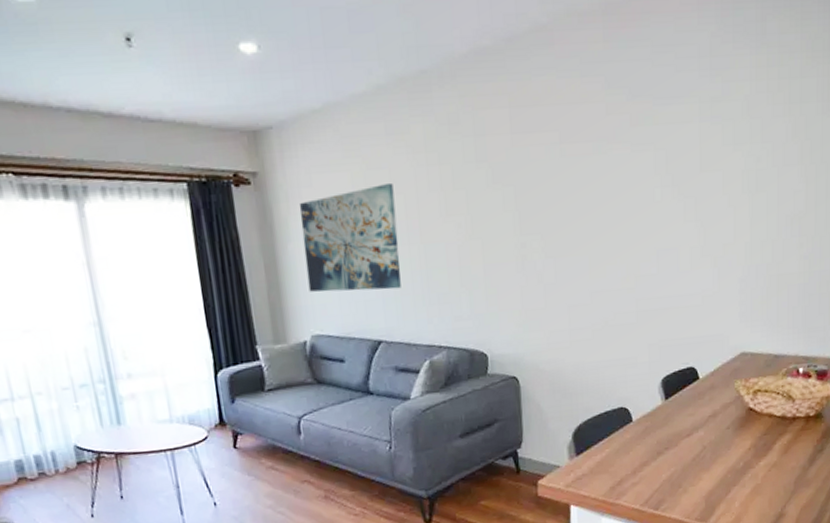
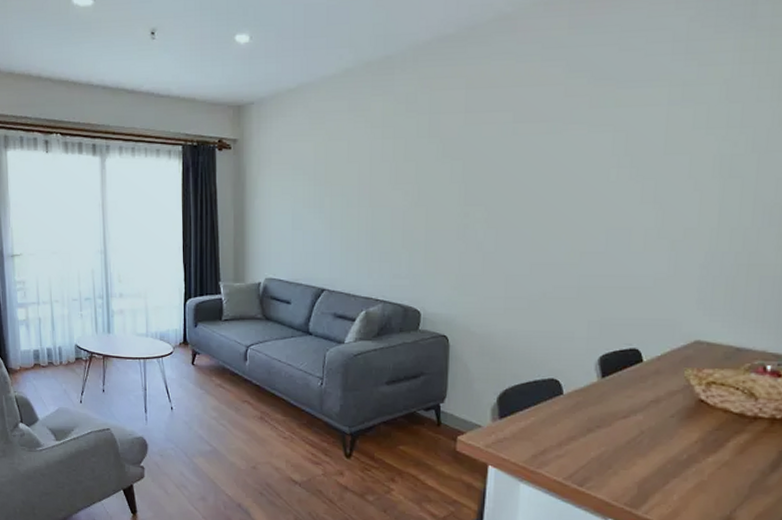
wall art: present [299,182,401,292] -> none [268,152,350,245]

